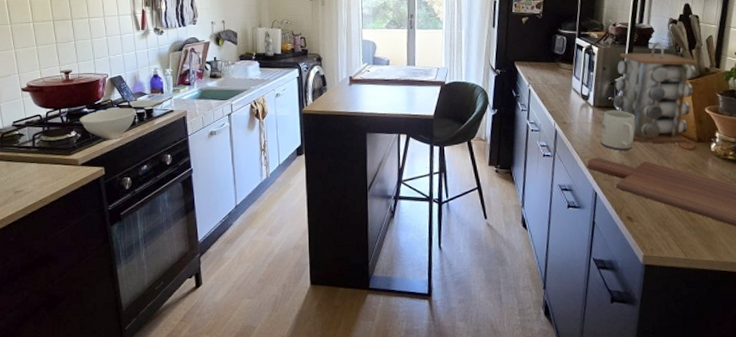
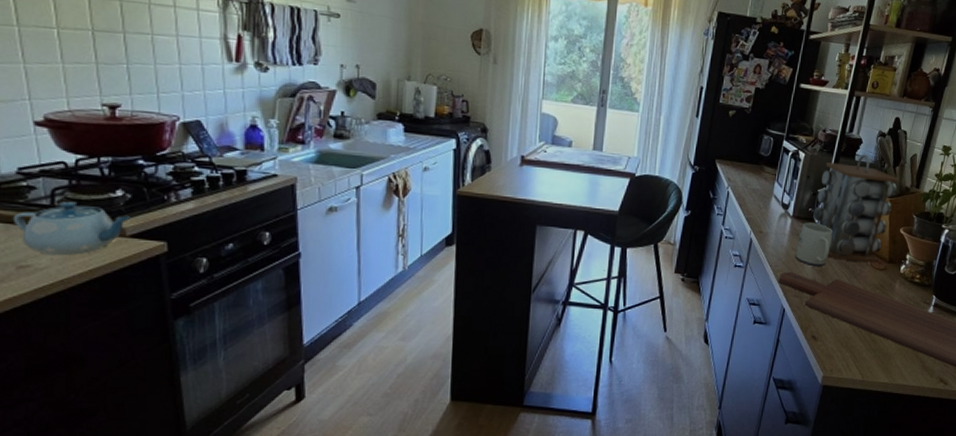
teapot: none [11,142,81,183] -> present [12,201,132,256]
bowl: present [80,107,136,140] -> none [131,163,221,206]

